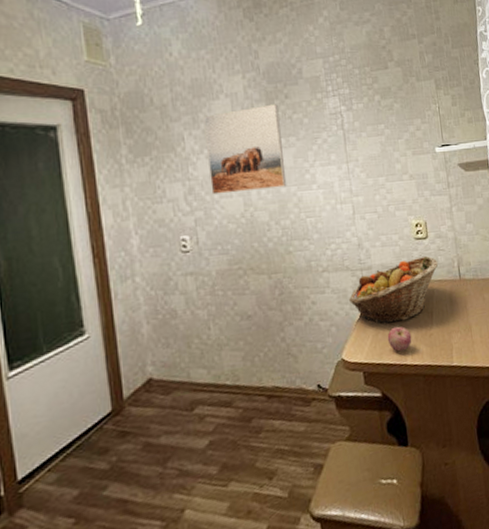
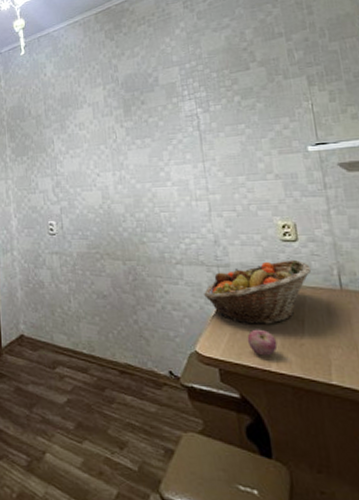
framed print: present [203,104,287,195] -> none [69,110,142,188]

